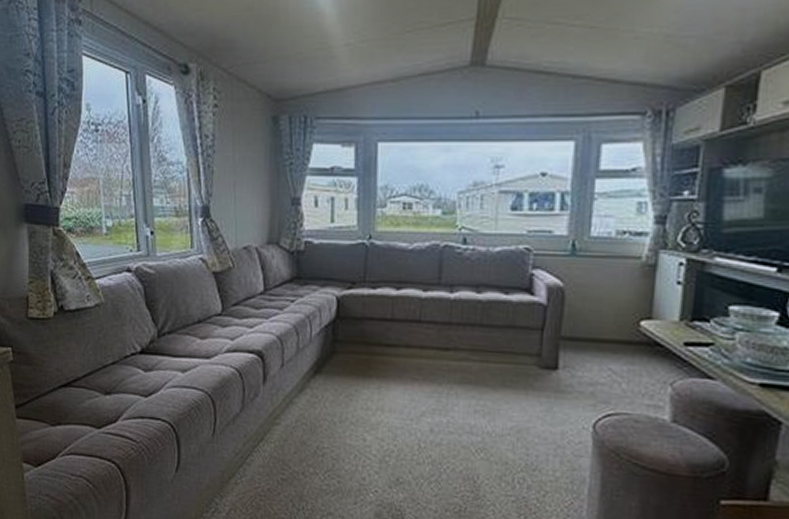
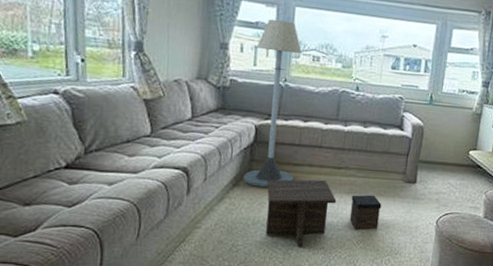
floor lamp: none [326,161,389,375] -> present [243,19,302,187]
coffee table: none [354,364,509,454] -> present [266,179,382,247]

